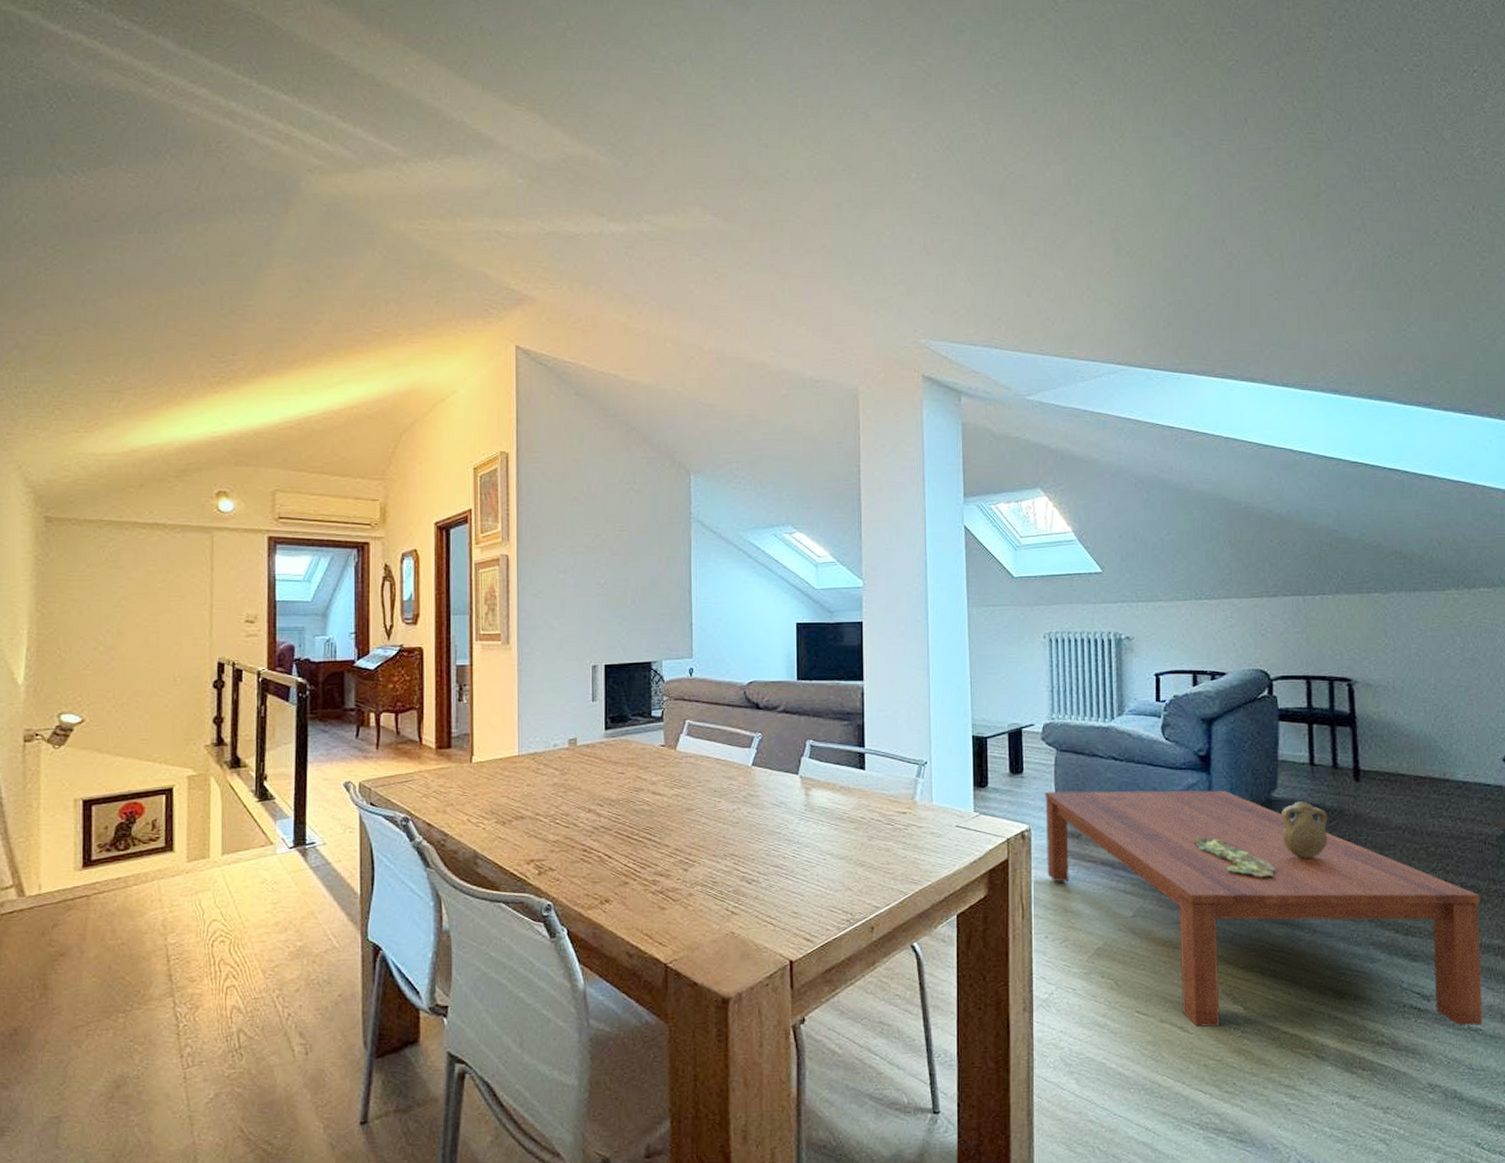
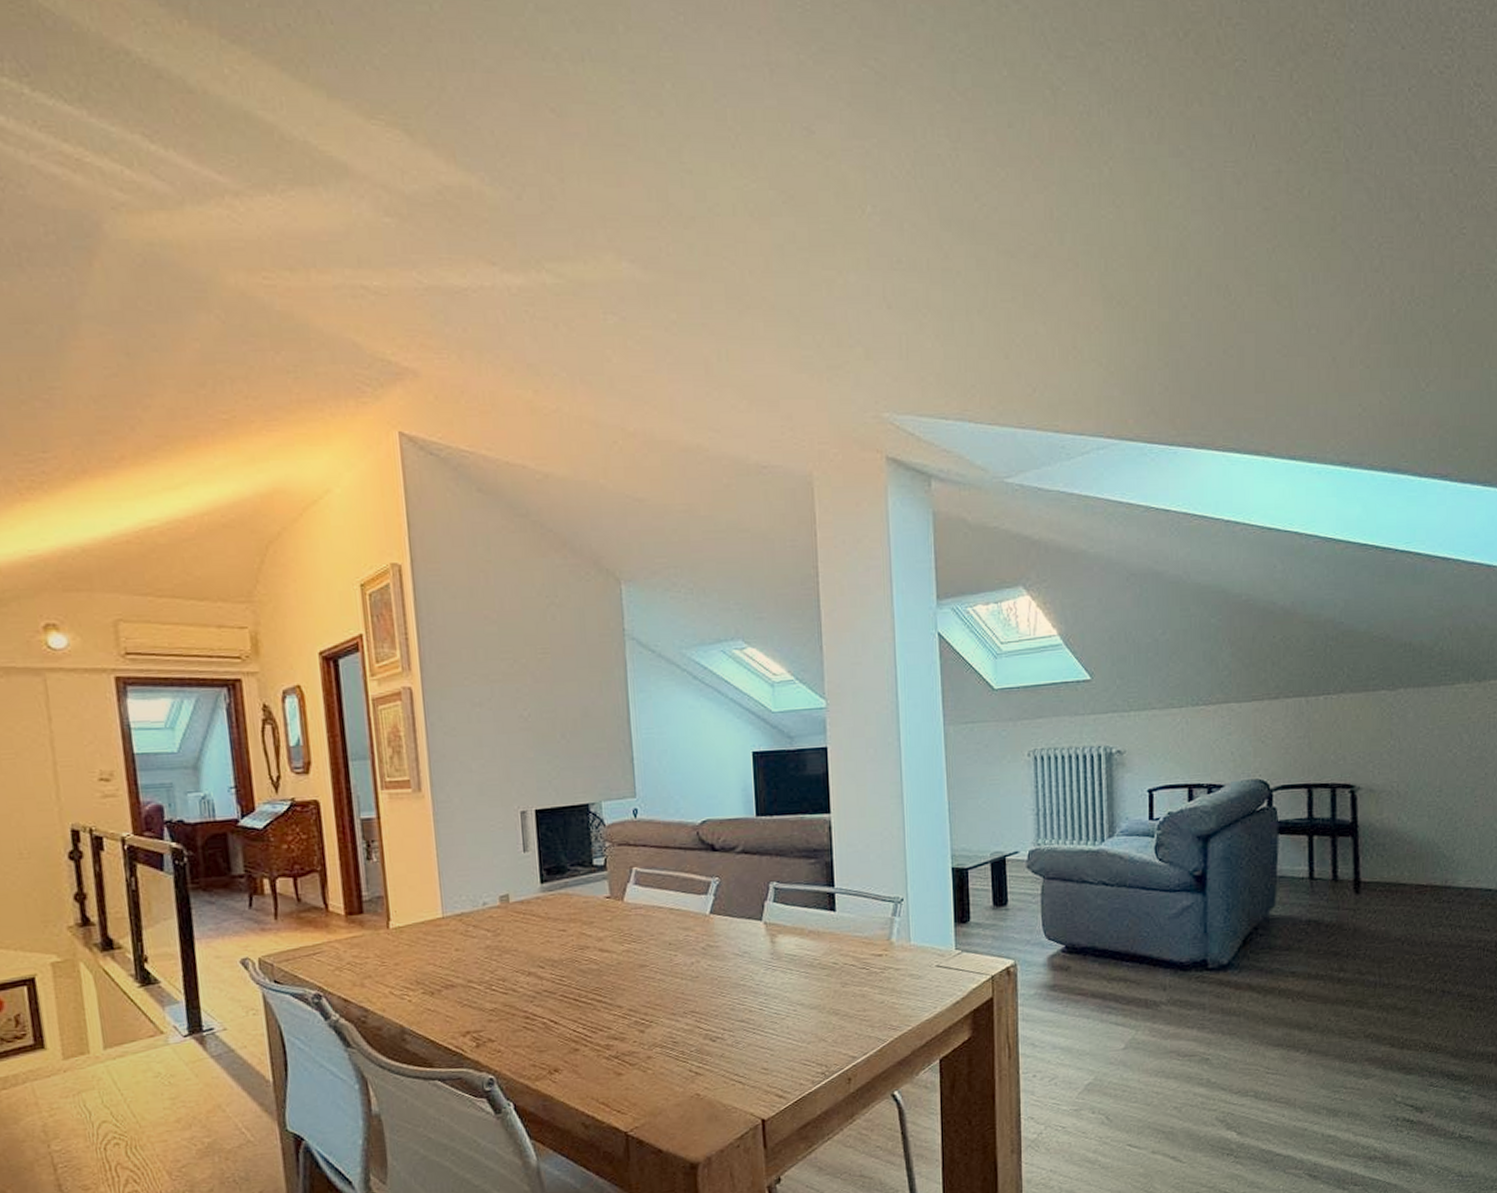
coffee table: present [1045,790,1483,1027] -> none [1031,911,1477,1156]
decorative bowl: present [1193,837,1276,877] -> none [1187,961,1272,999]
pilgrim flask: present [1281,801,1328,859] -> none [1278,918,1327,978]

